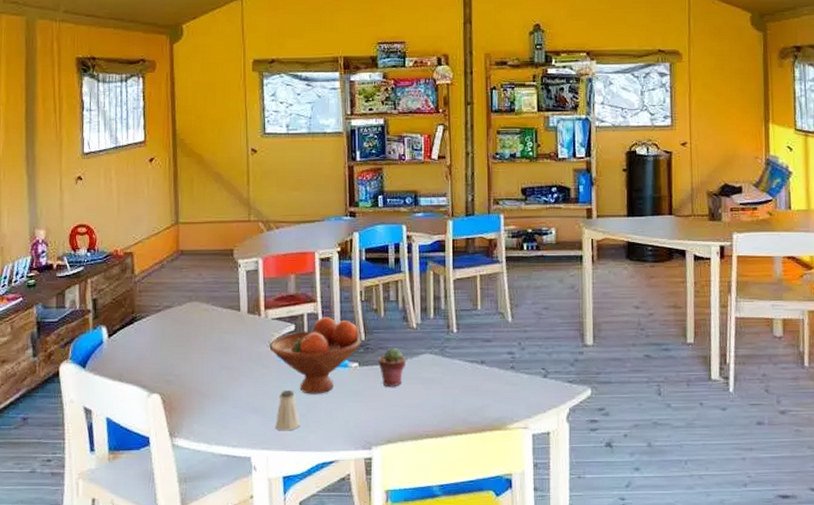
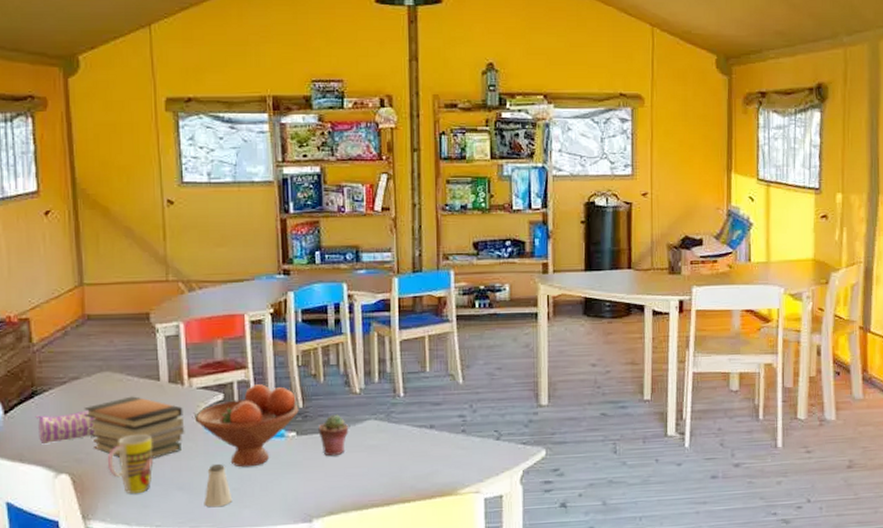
pencil case: none [134,336,184,366] -> present [35,410,96,445]
book stack: none [175,325,261,383] -> present [84,396,185,459]
mug: none [194,359,232,415] -> present [108,433,154,495]

